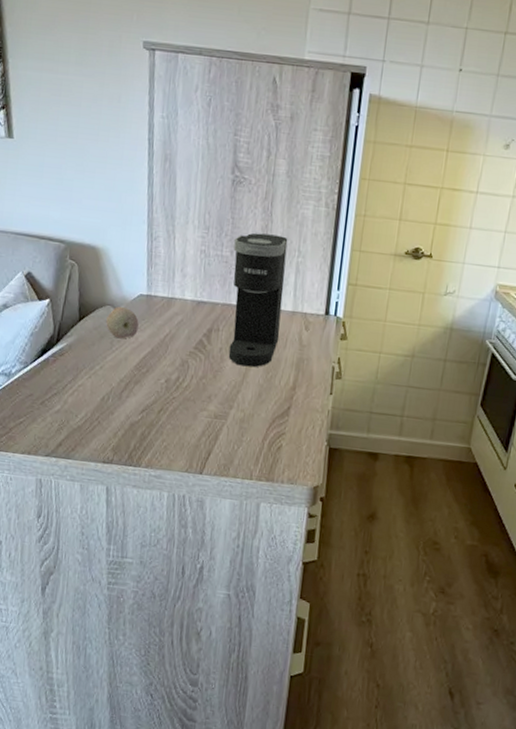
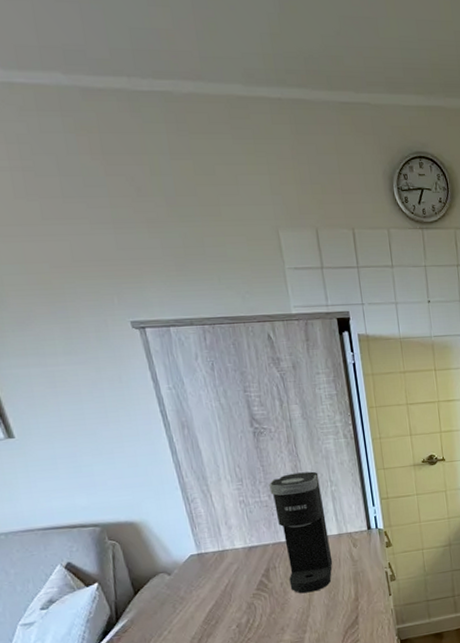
fruit: present [106,306,139,339] -> none [162,570,197,601]

